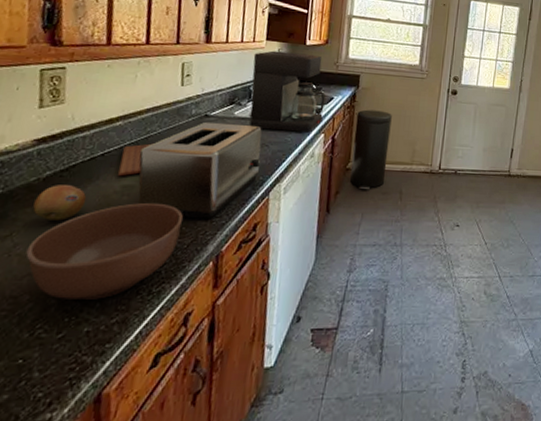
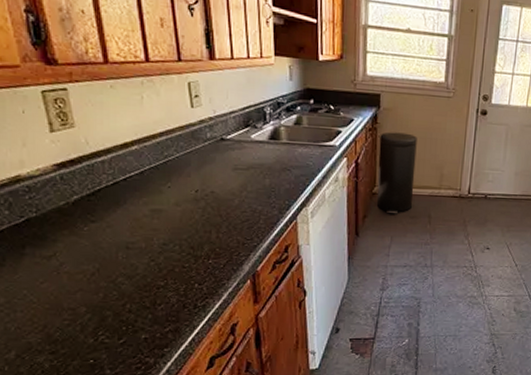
bowl: present [25,202,184,299] -> none [73,225,216,312]
fruit: present [33,185,87,221] -> none [69,208,119,242]
cutting board: present [117,143,154,177] -> none [143,168,173,201]
toaster: present [138,121,262,219] -> none [161,145,285,242]
coffee maker: present [249,50,326,133] -> none [263,67,345,157]

